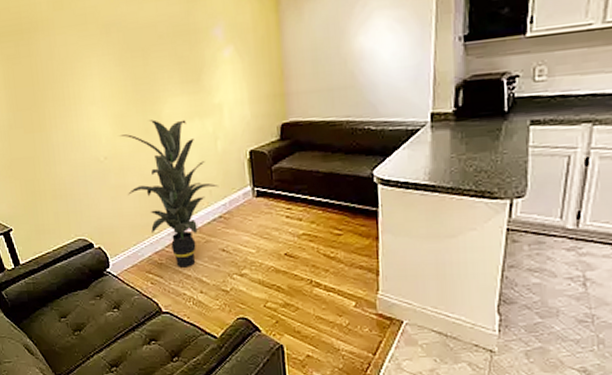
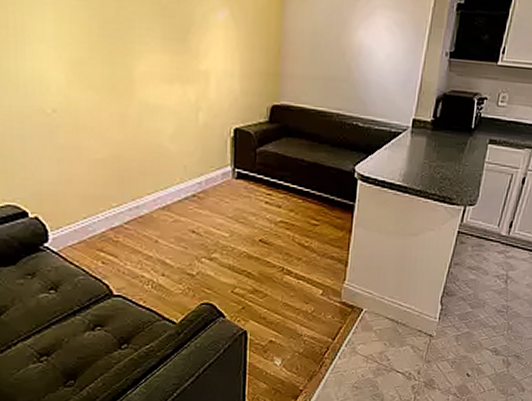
indoor plant: present [120,120,219,268] -> none [76,74,196,248]

